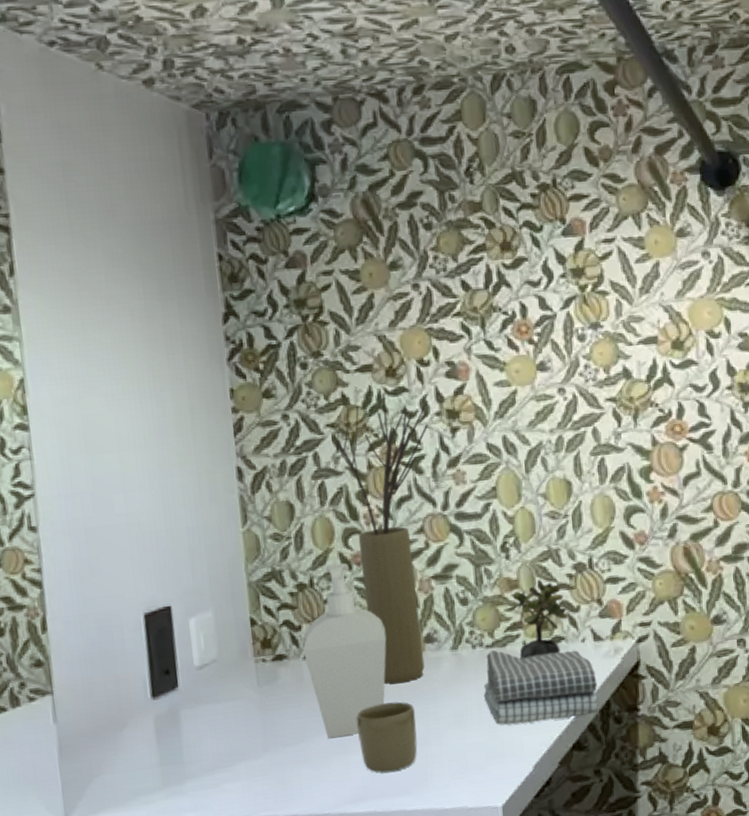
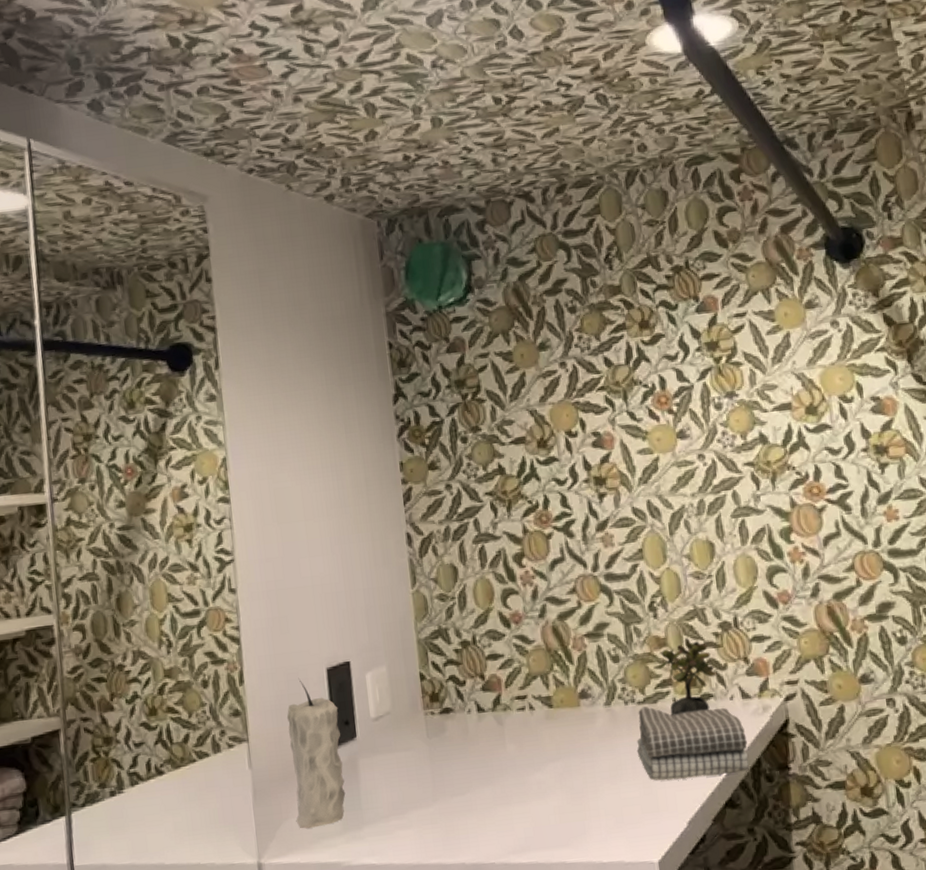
candle: none [97,626,166,786] -> present [286,680,346,829]
soap bottle: present [303,563,387,738] -> none [468,622,544,789]
vase: present [336,393,428,684] -> none [494,463,580,738]
cup: present [355,701,418,772] -> none [517,755,576,824]

